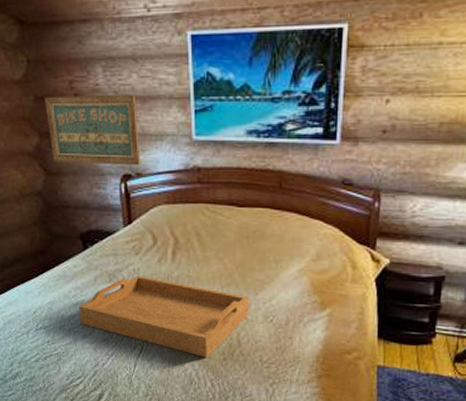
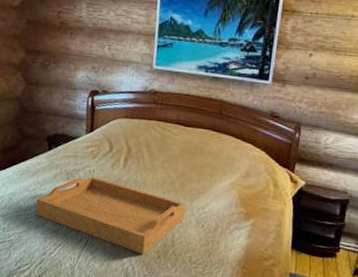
wall art: present [44,95,141,166] -> none [34,21,111,85]

